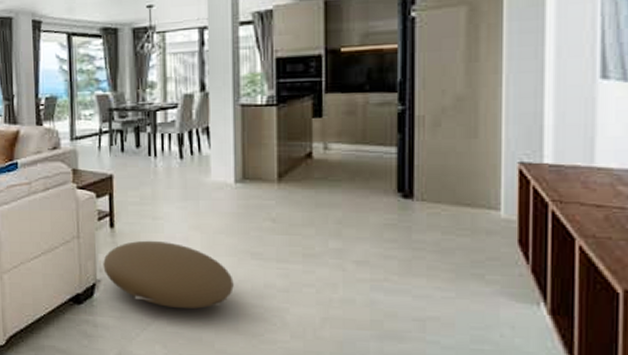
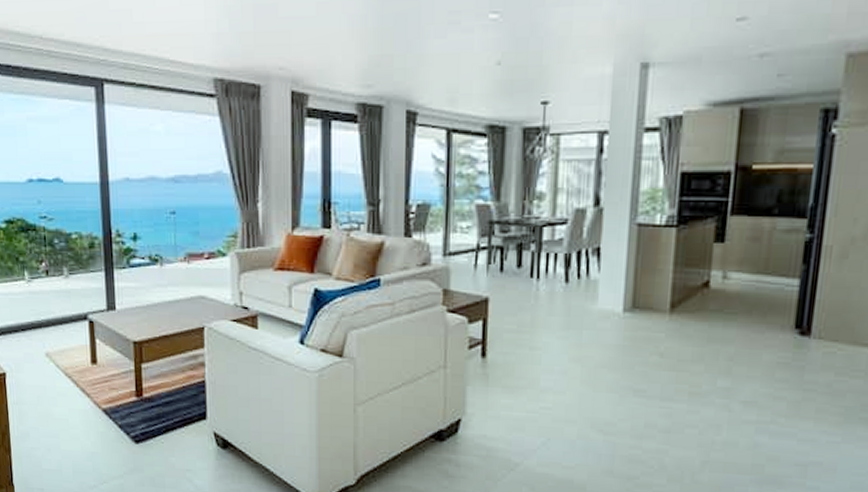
pouf: present [103,240,234,309] -> none [471,372,613,449]

